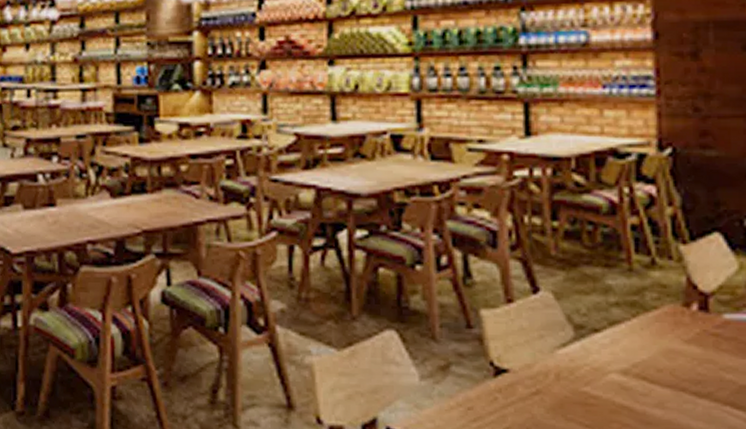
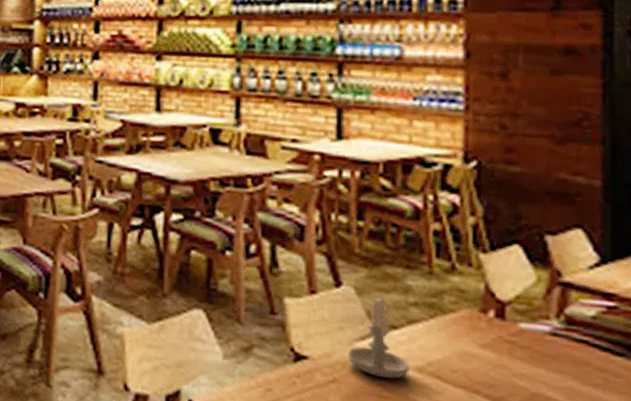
candle: none [549,298,614,384] -> present [347,295,410,379]

